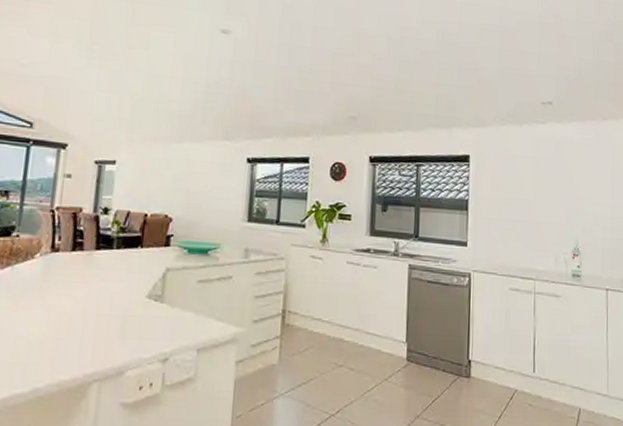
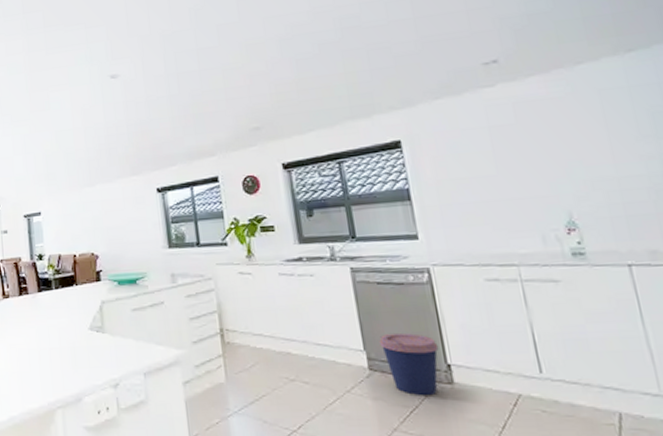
coffee cup: none [419,328,465,388] -> present [379,332,439,396]

